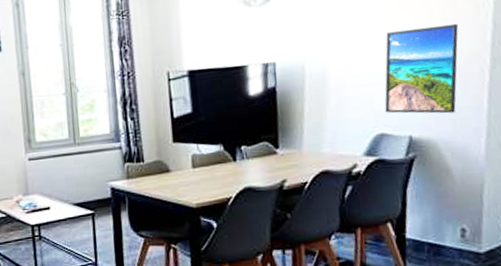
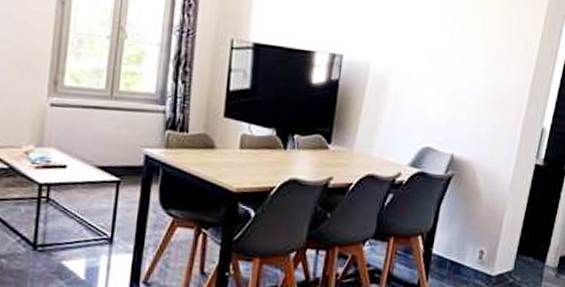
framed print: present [384,23,458,114] -> none [435,49,508,140]

